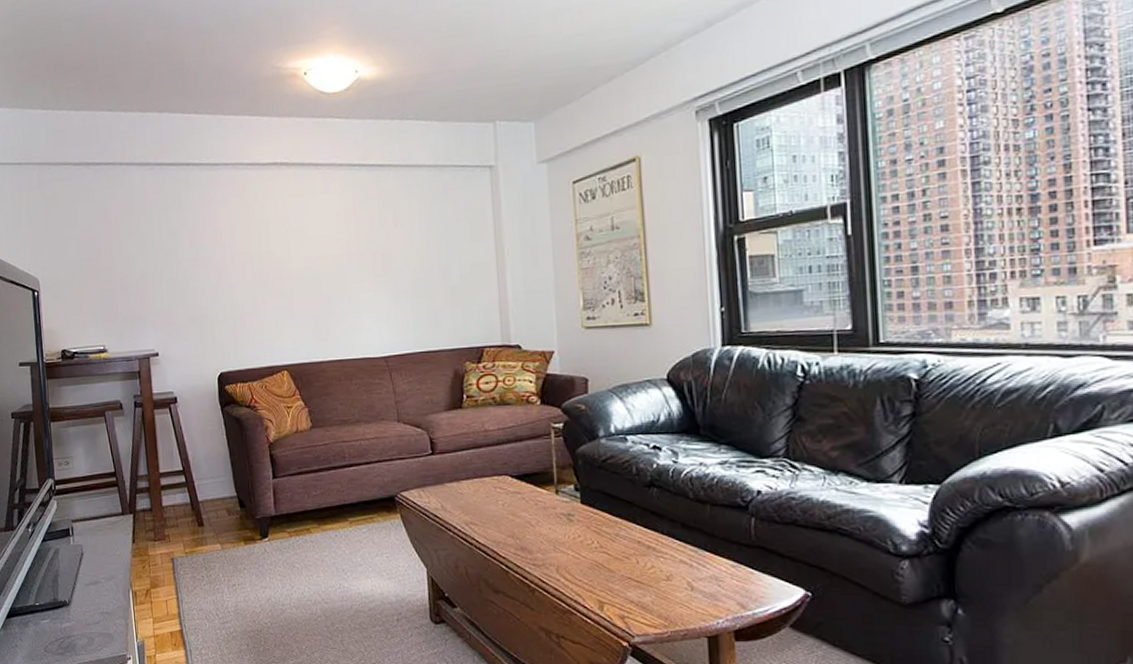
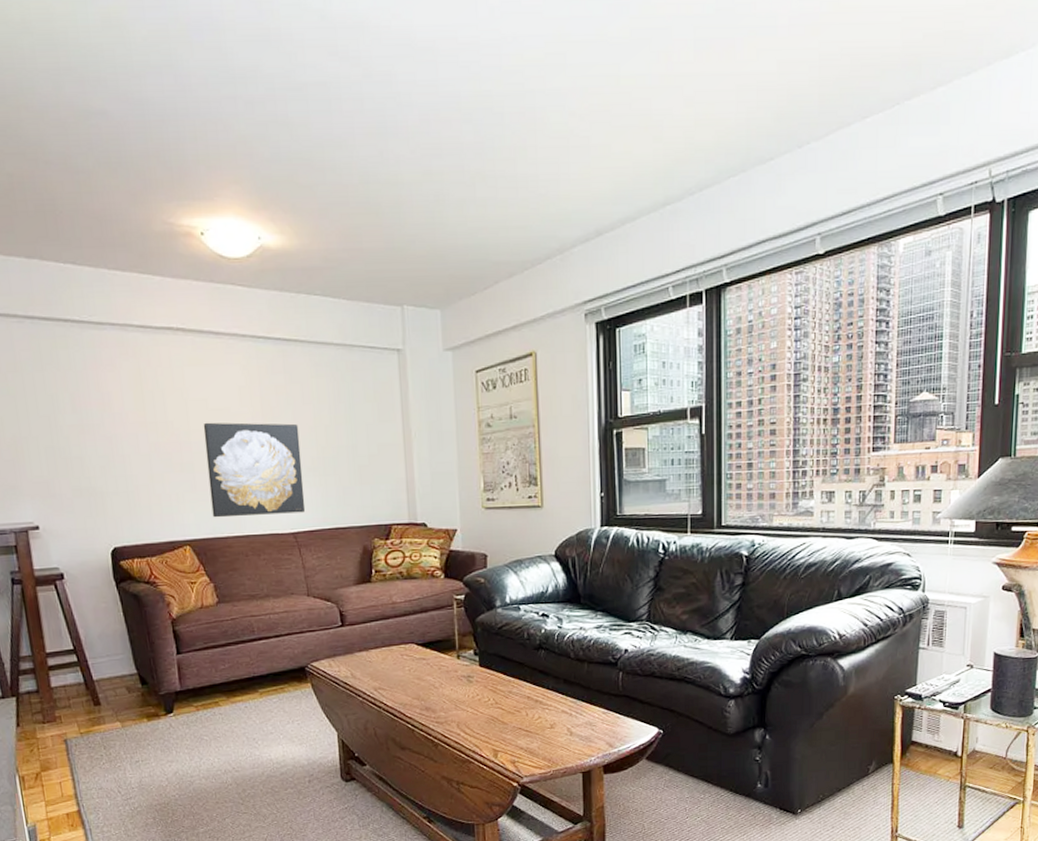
wall art: none [302,247,397,343] -> present [203,422,306,518]

